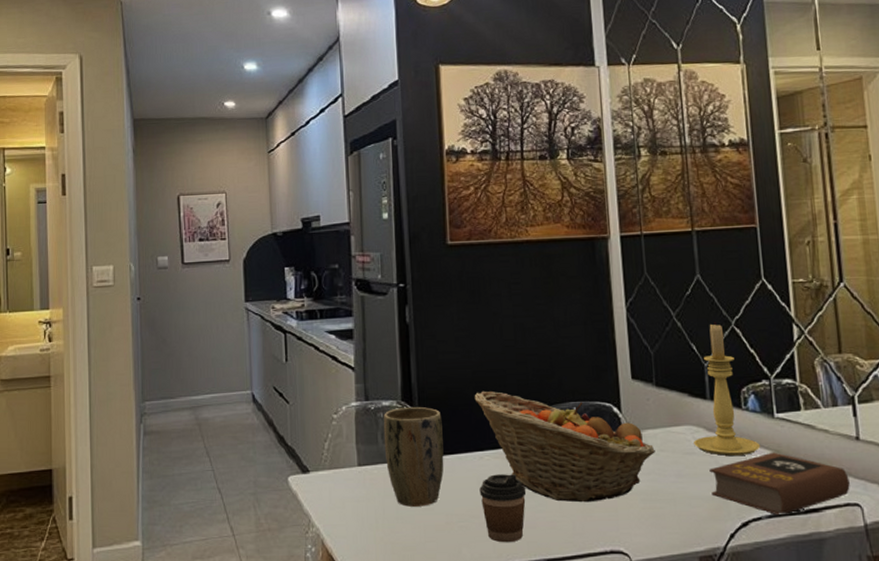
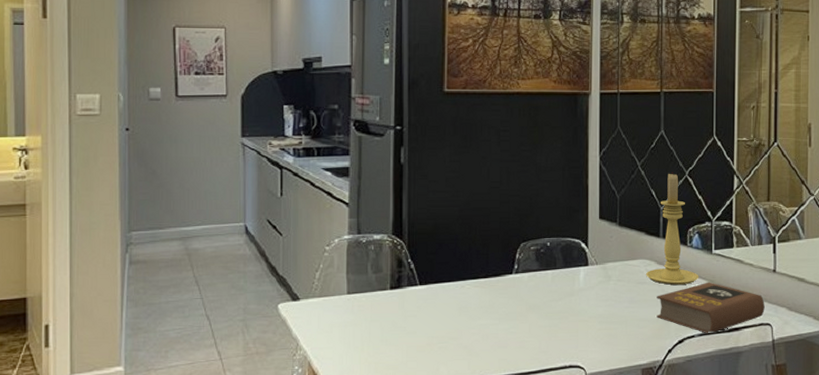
plant pot: present [383,407,444,507] -> none [373,241,429,330]
fruit basket: present [474,390,655,503] -> none [460,227,614,325]
coffee cup: present [479,474,526,543] -> none [459,301,501,361]

